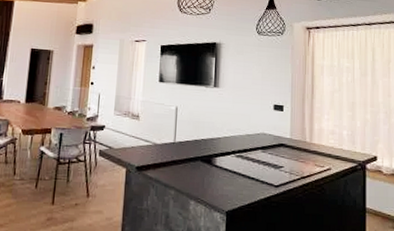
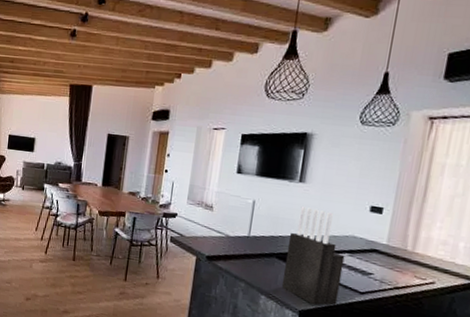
knife block: none [208,110,259,204] -> present [281,207,345,306]

